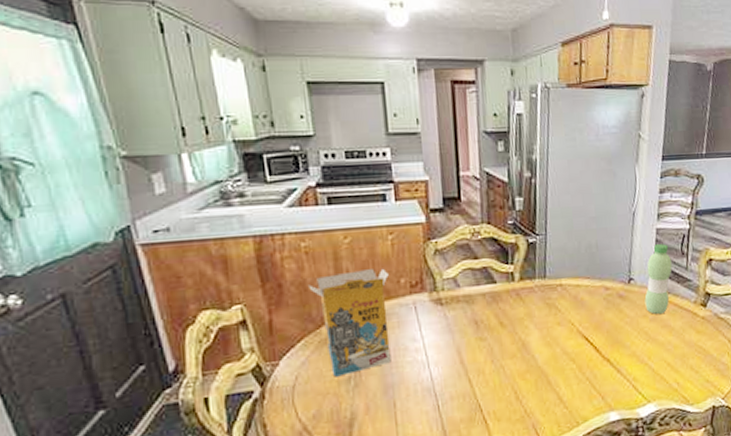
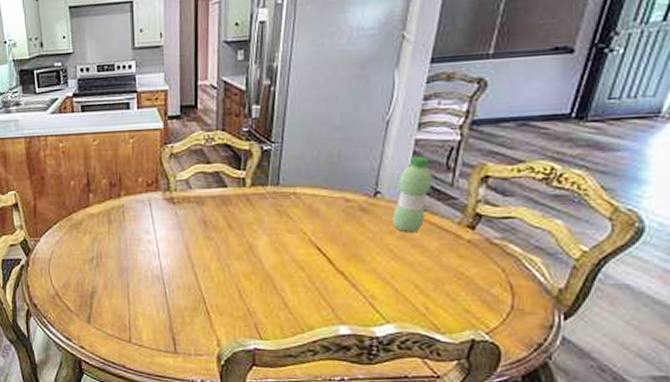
cereal box: present [308,268,391,377] -> none [64,168,128,256]

